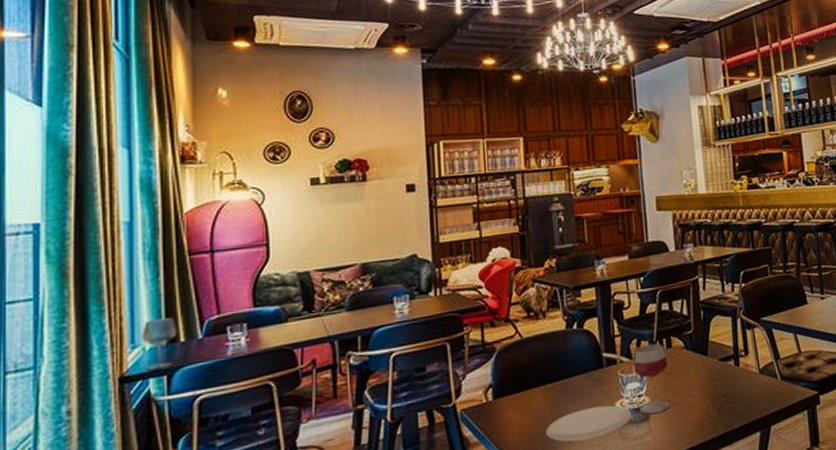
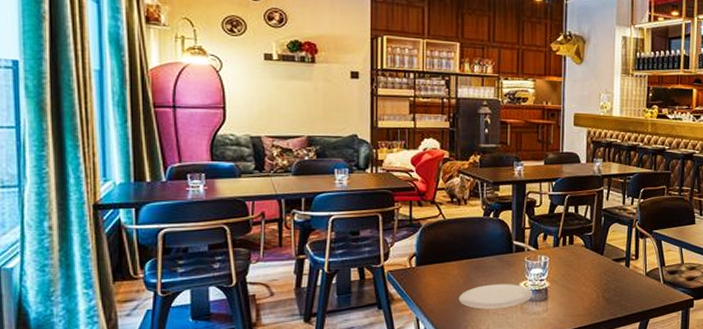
wine glass: present [142,317,177,370] -> none [113,159,144,202]
wineglass: present [632,343,670,415] -> none [538,238,568,297]

